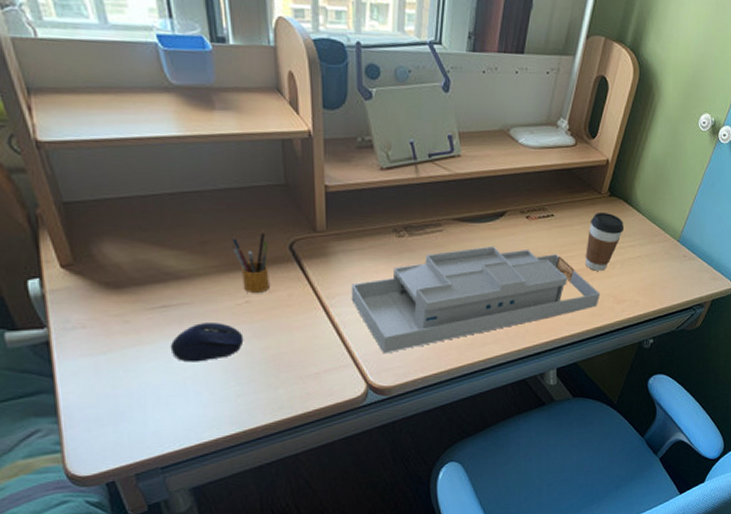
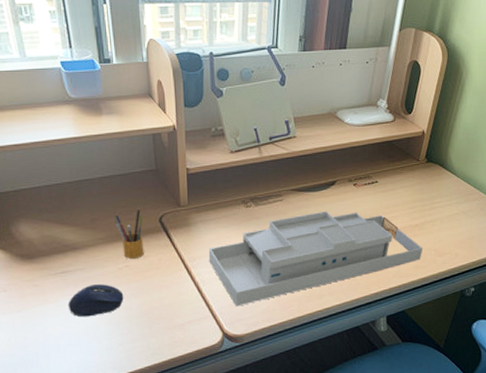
coffee cup: present [586,211,623,271] -> none [408,176,441,228]

